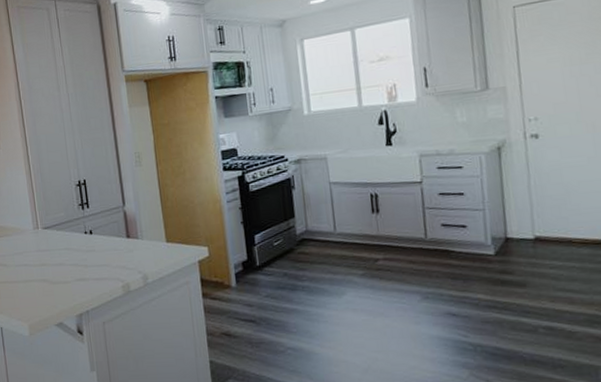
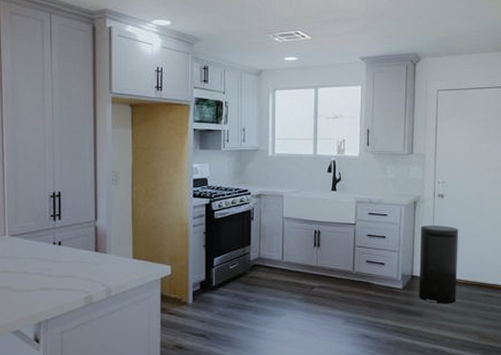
pedal bin: none [510,172,574,271] -> present [418,225,459,304]

